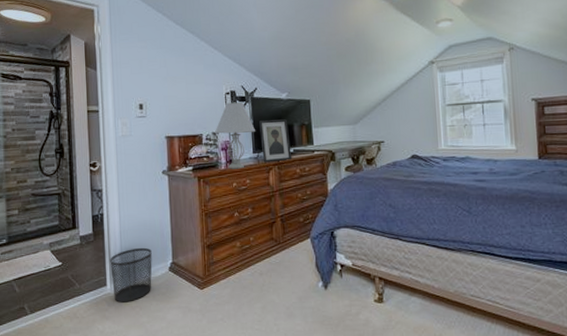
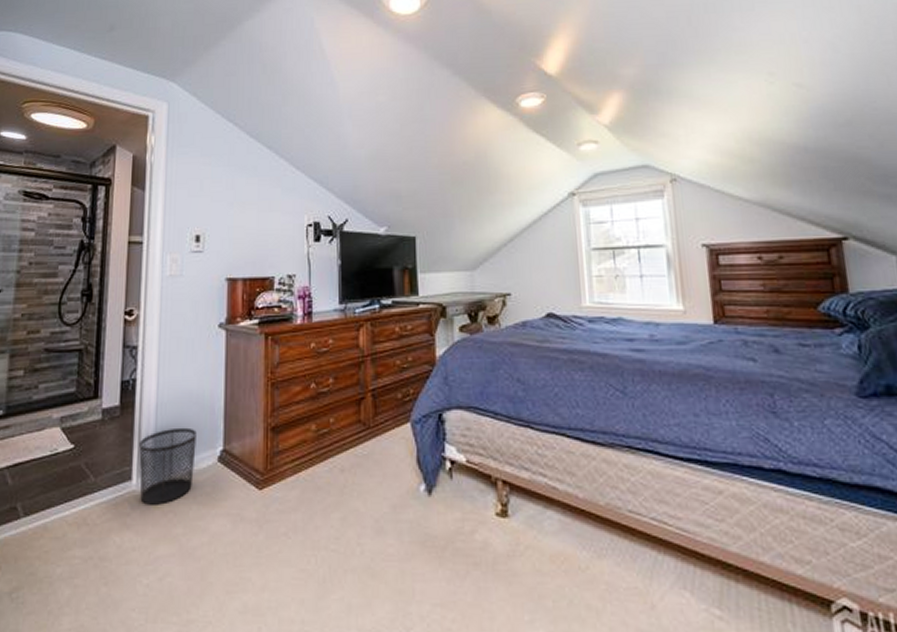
table lamp: present [215,102,255,169] -> none [291,236,343,324]
picture frame: present [259,119,291,163] -> none [349,261,389,317]

